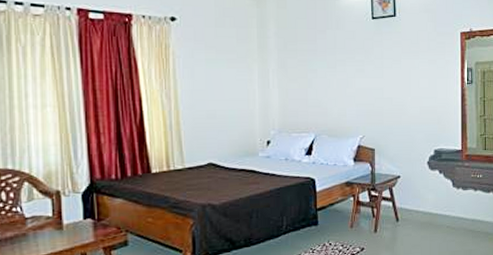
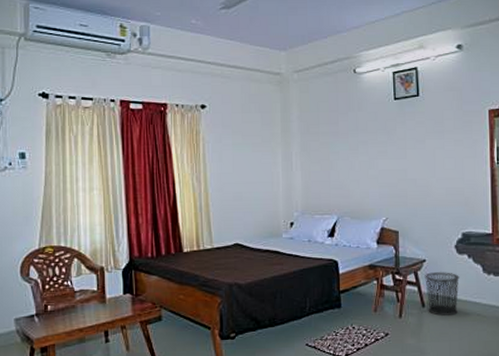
waste bin: none [399,187,431,229] -> present [425,272,459,316]

